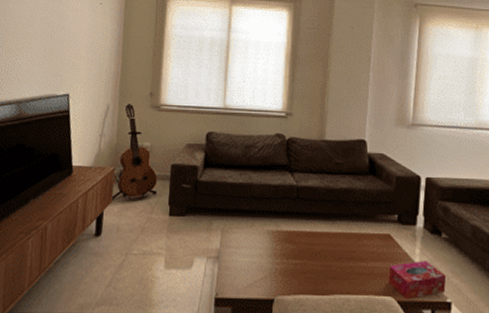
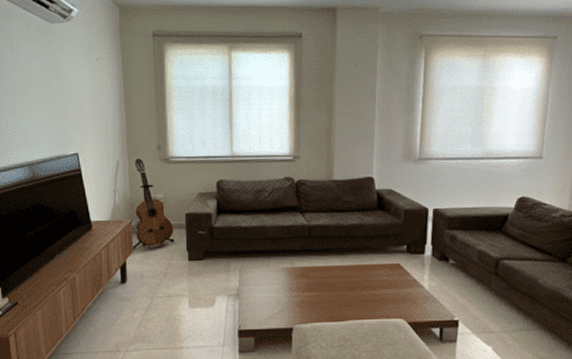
tissue box: present [388,261,447,300] -> none [399,285,454,321]

